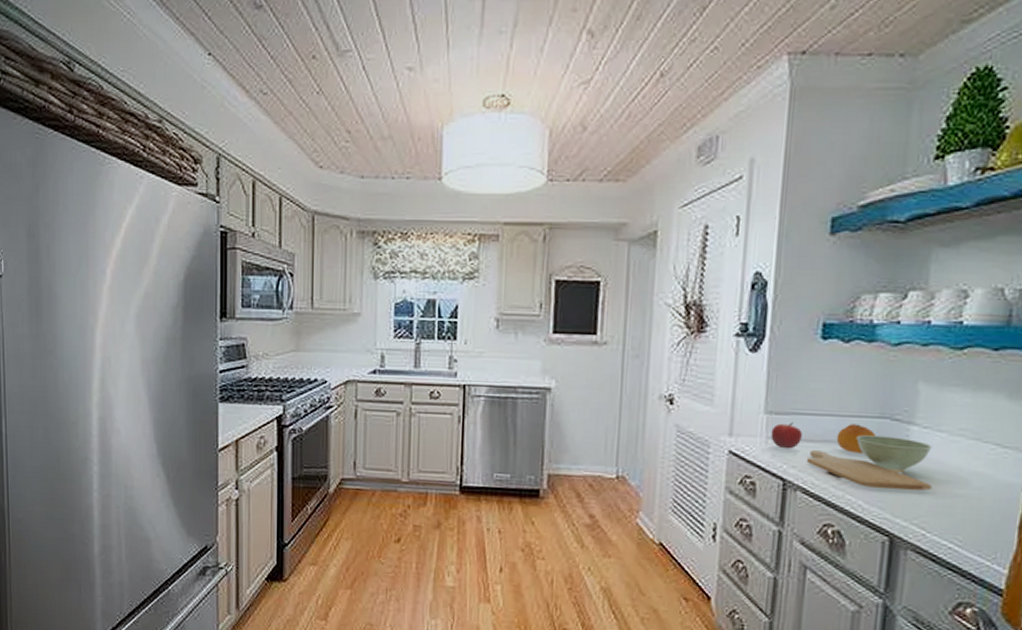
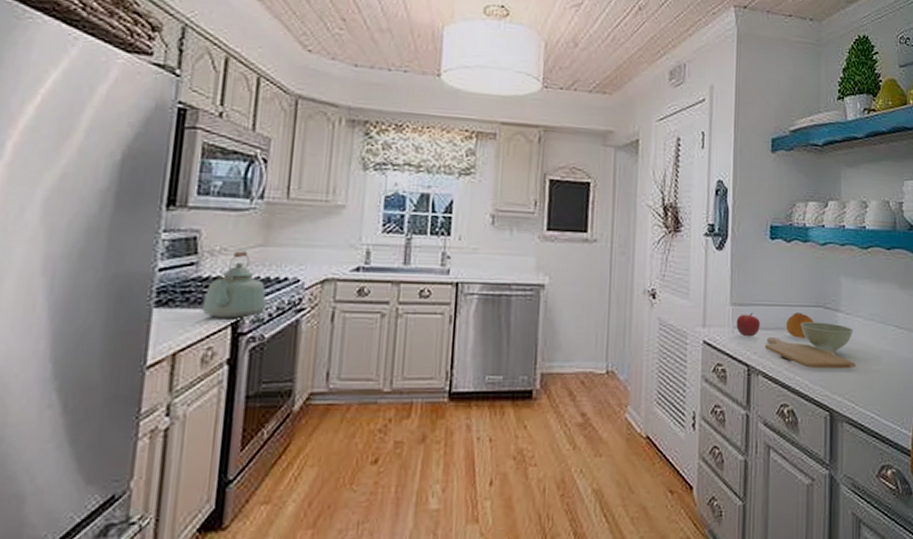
kettle: none [254,355,302,414] -> present [202,251,267,319]

